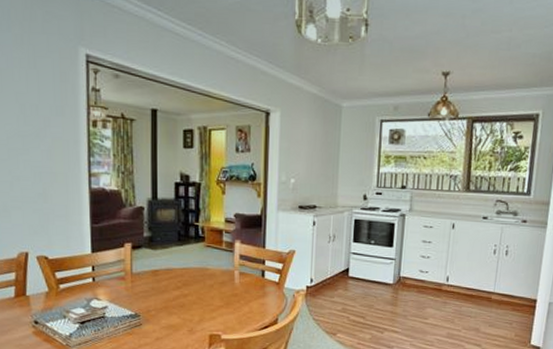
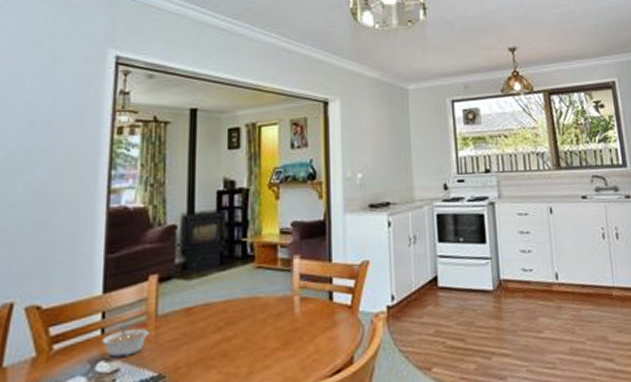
legume: none [93,277,127,299] -> present [101,325,149,357]

